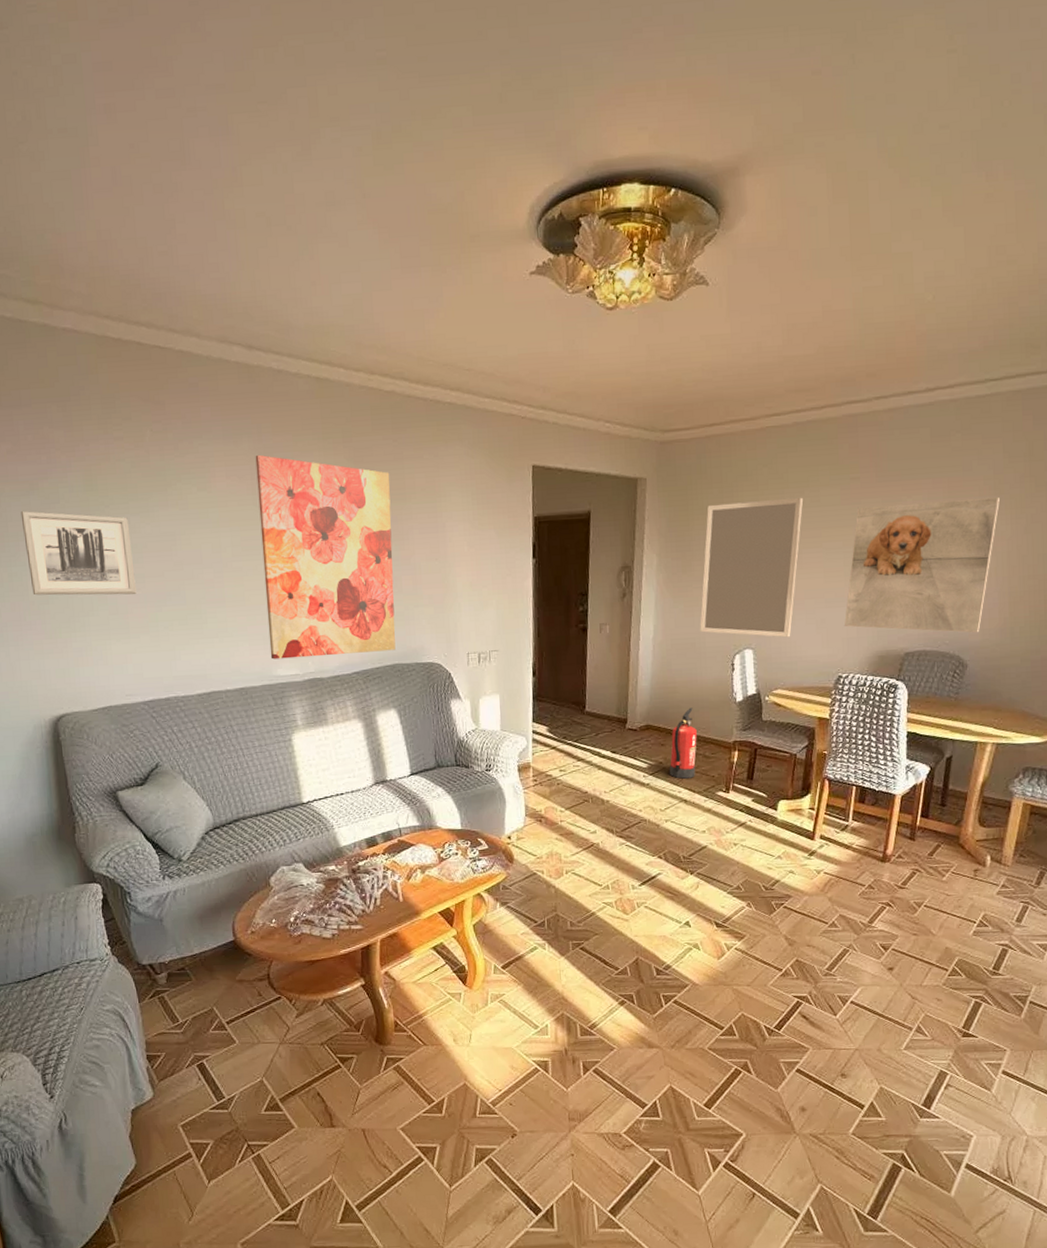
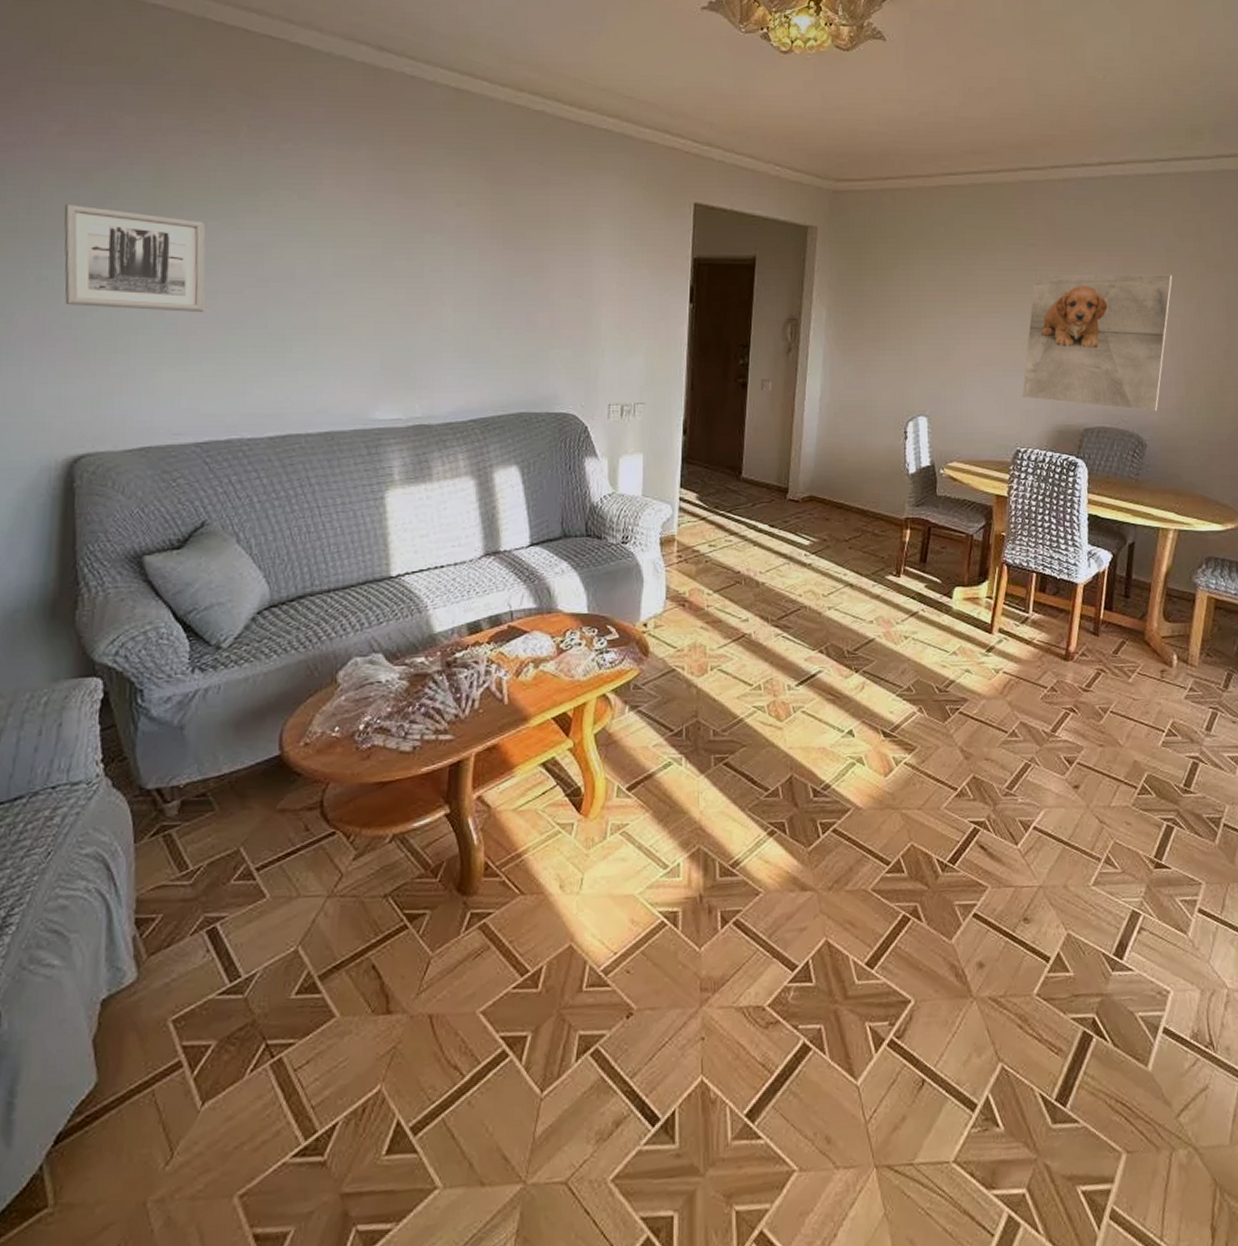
wall art: present [255,454,396,660] -> none [368,164,532,400]
fire extinguisher: present [669,707,697,779] -> none [833,478,866,559]
home mirror: present [700,497,804,638] -> none [871,259,980,406]

